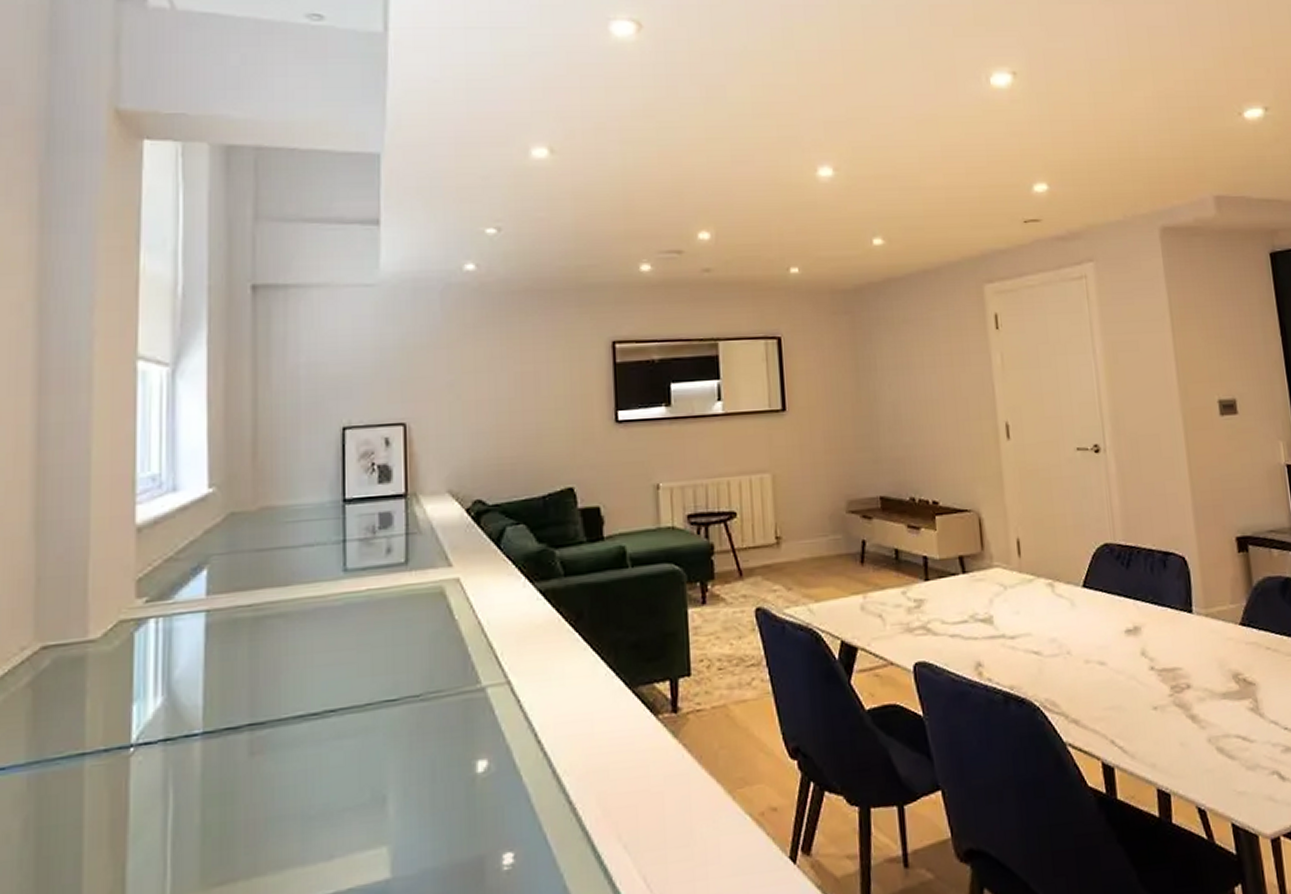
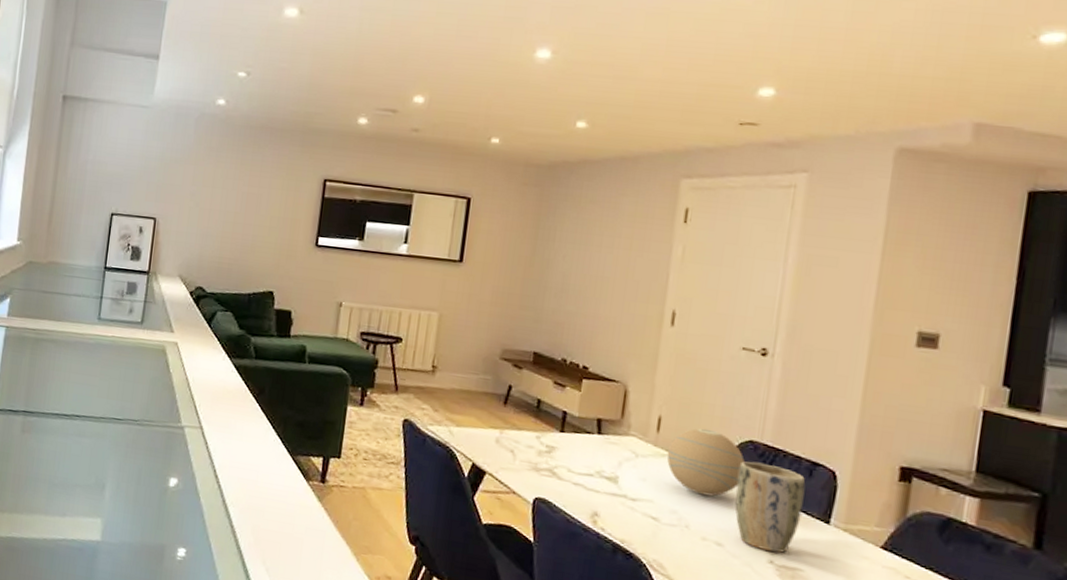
decorative orb: none [1033,542,1105,615] -> present [666,428,745,497]
plant pot: none [1101,564,1167,658] -> present [735,461,806,553]

